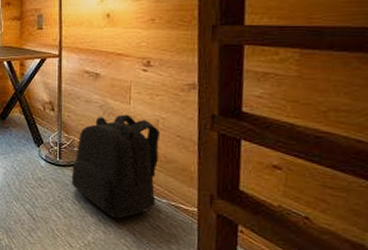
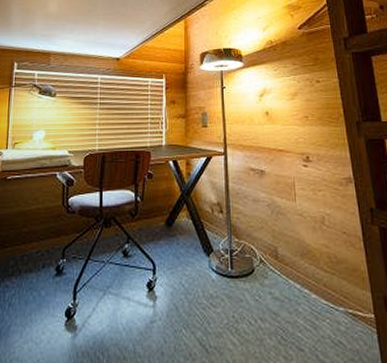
backpack: present [71,114,160,219] -> none [245,212,334,338]

